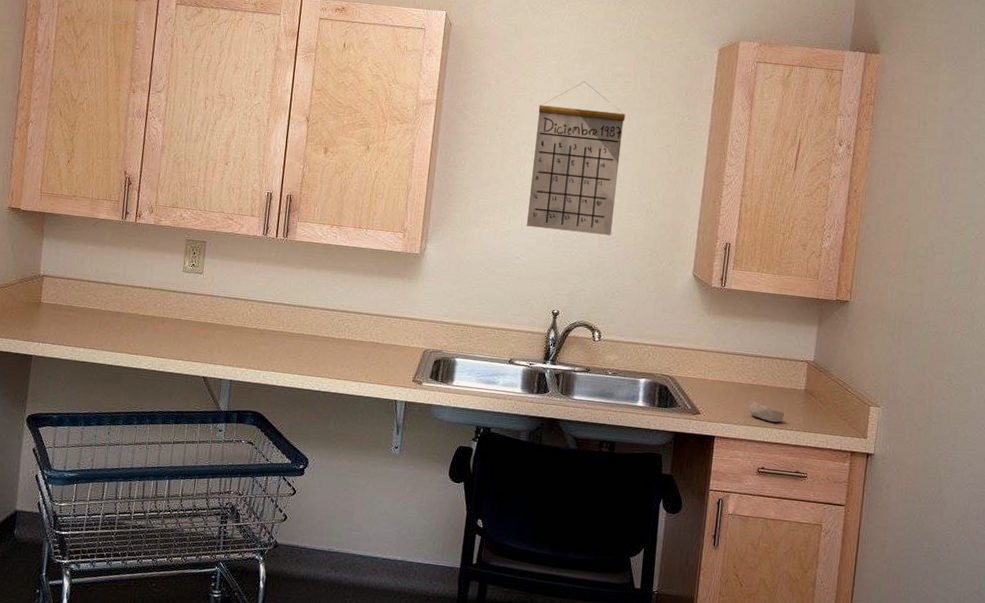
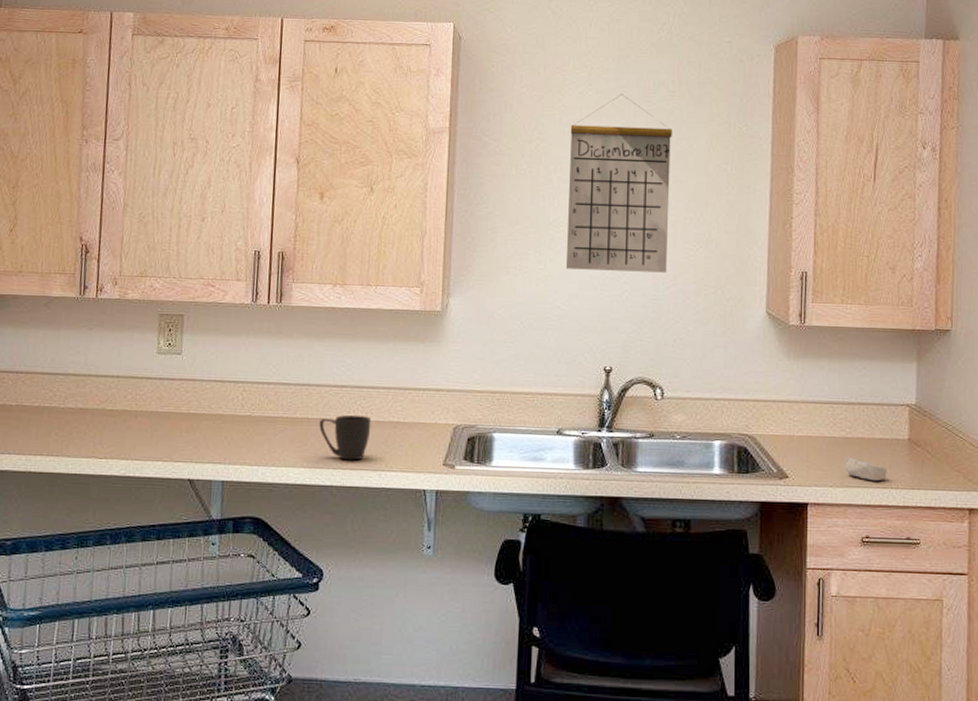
mug: none [312,334,356,372] -> present [319,414,372,461]

